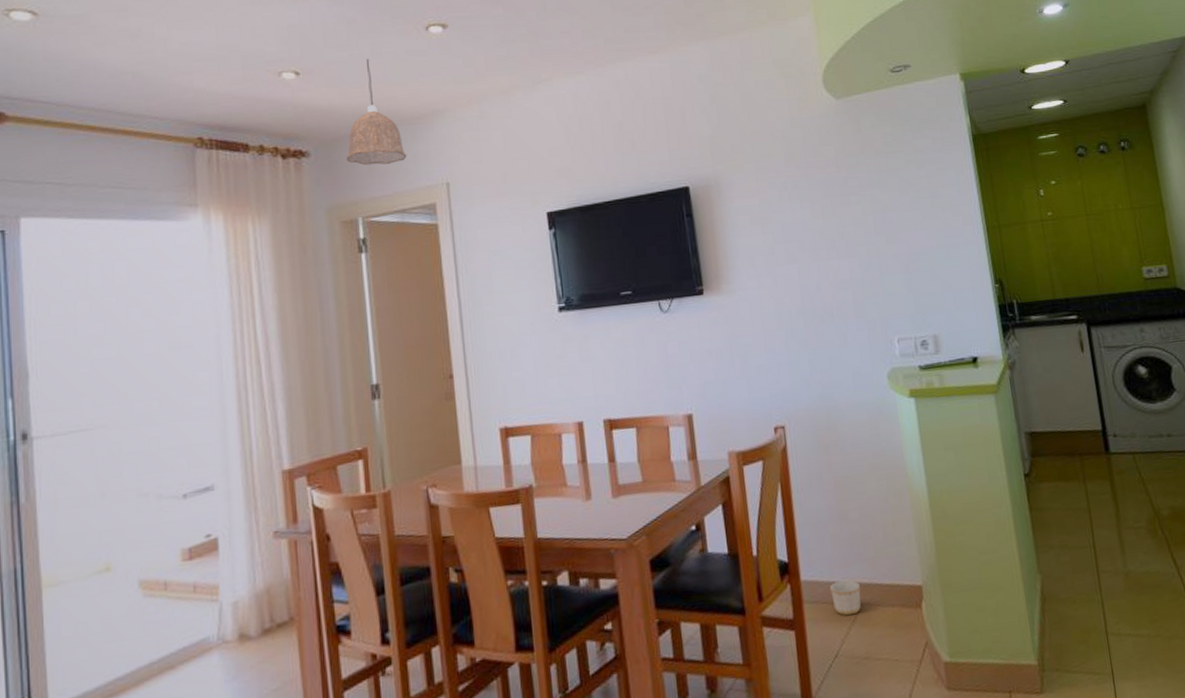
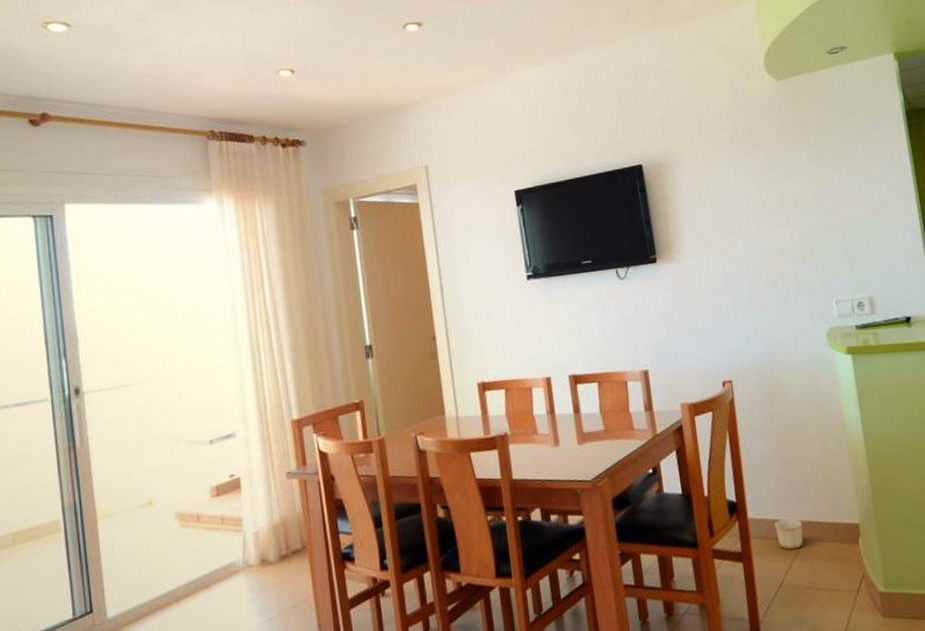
pendant lamp: present [346,58,407,166] -> none [337,55,390,152]

